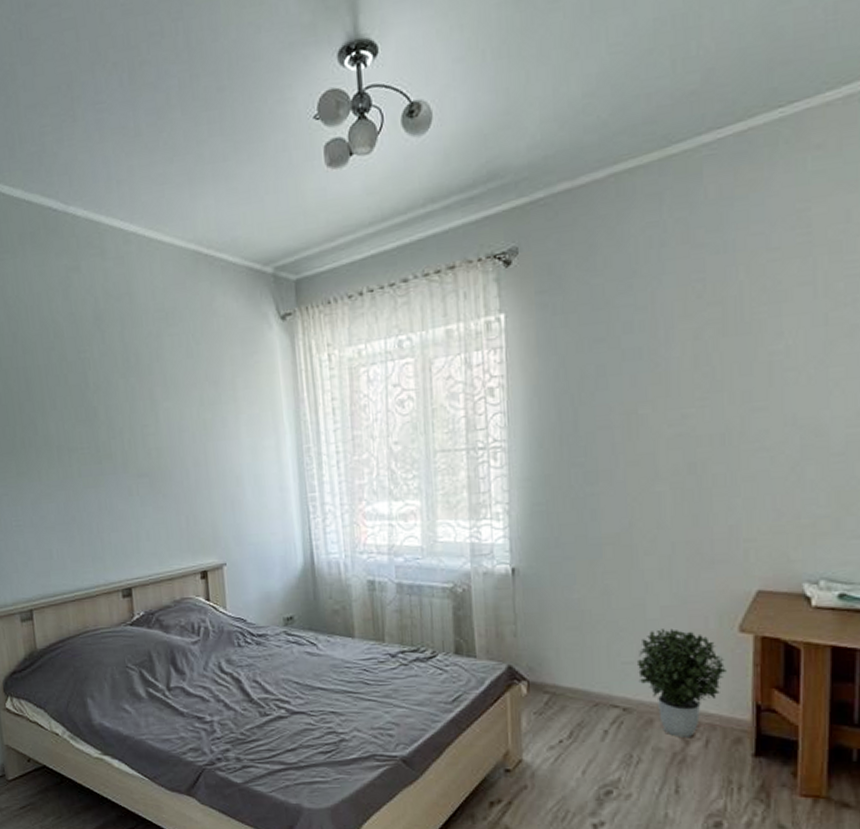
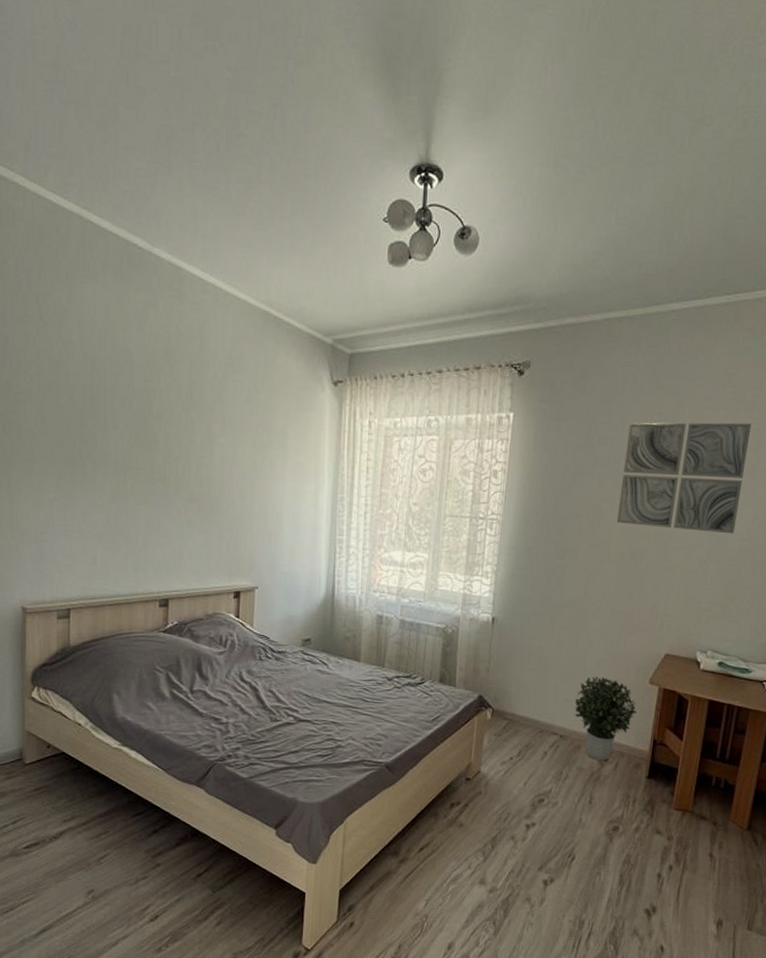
wall art: none [661,270,842,430] -> present [616,422,752,534]

